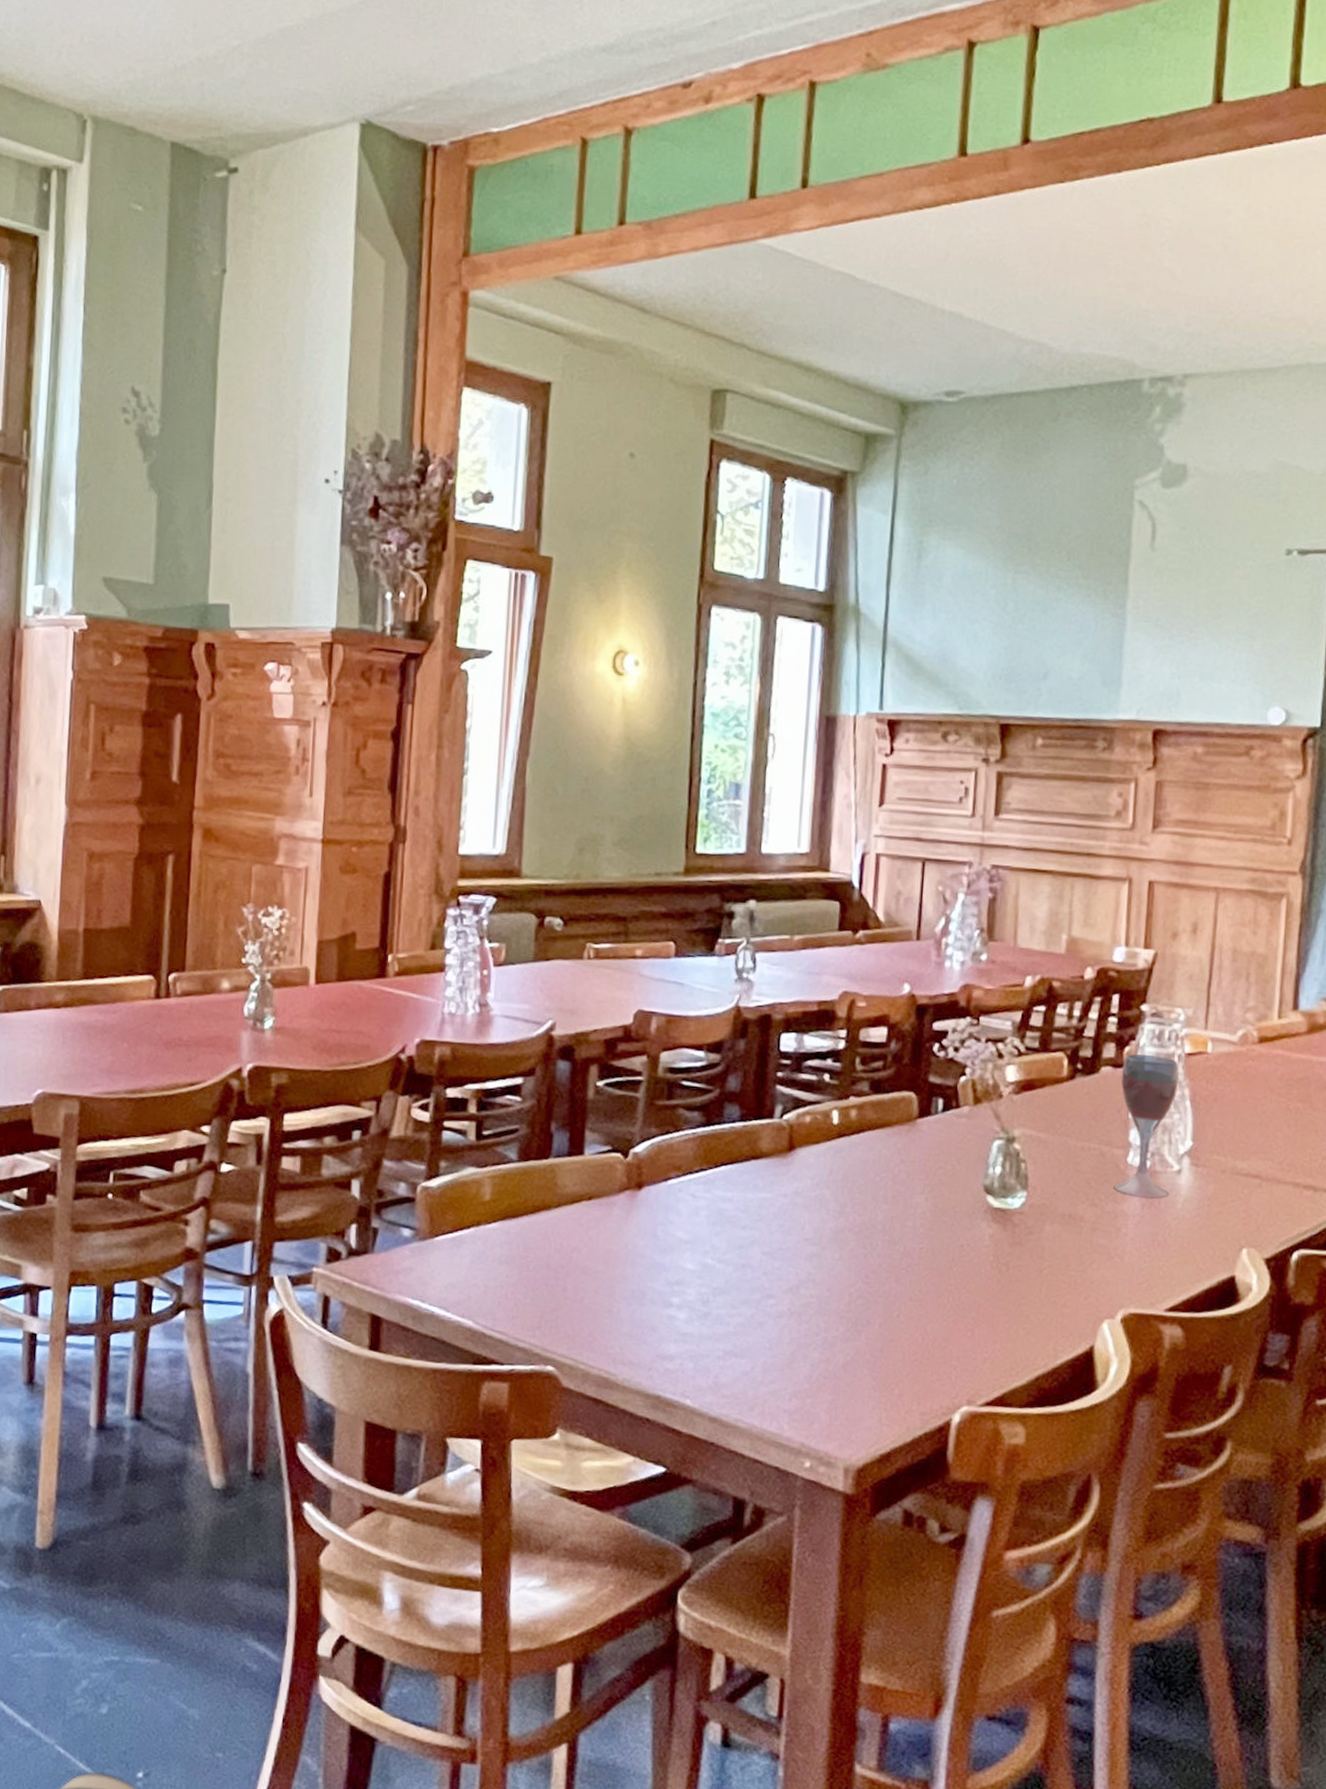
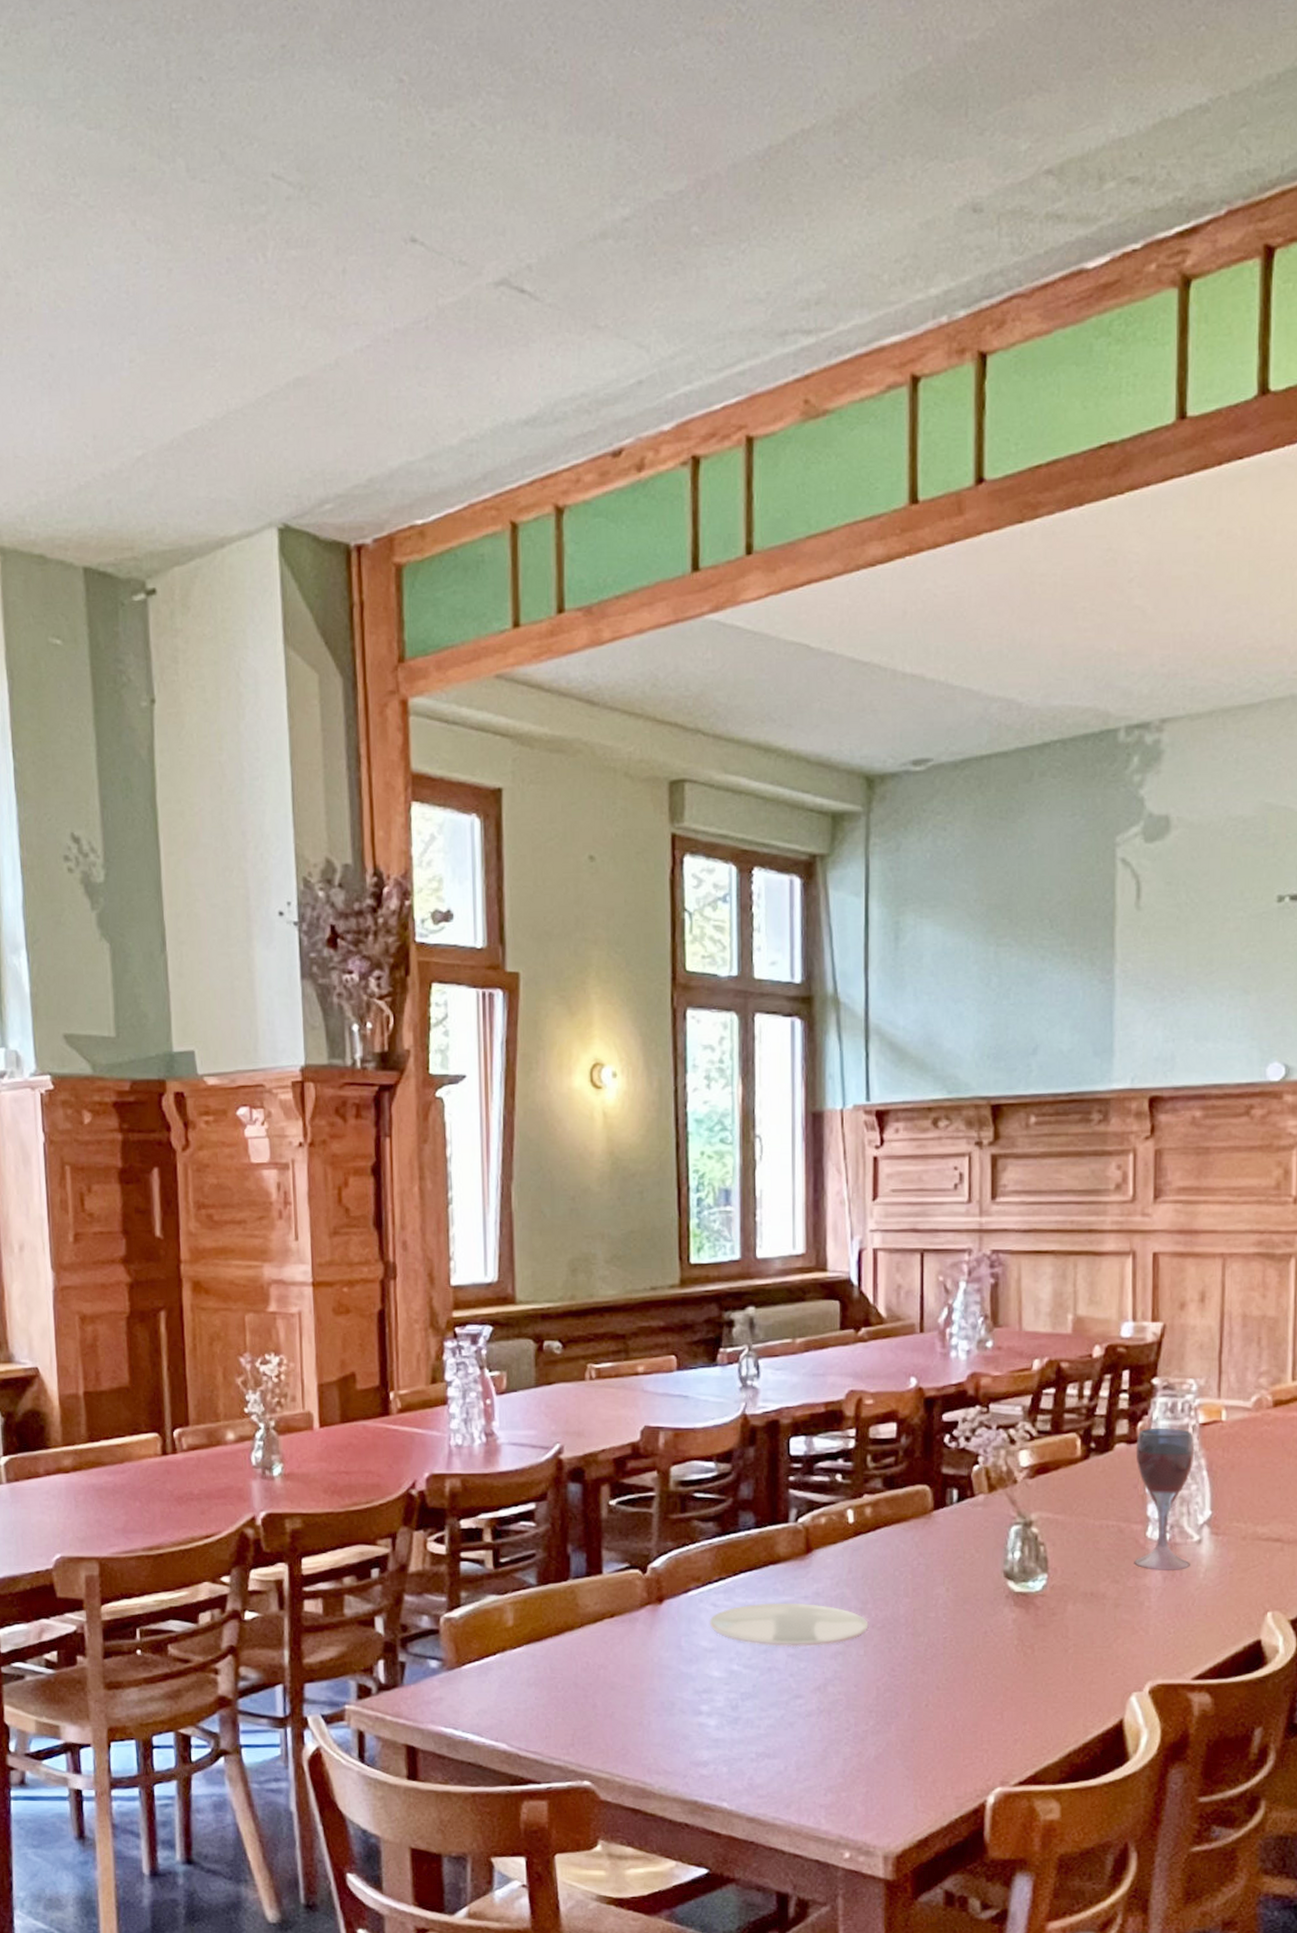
plate: none [686,1198,846,1246] -> present [709,1603,869,1648]

